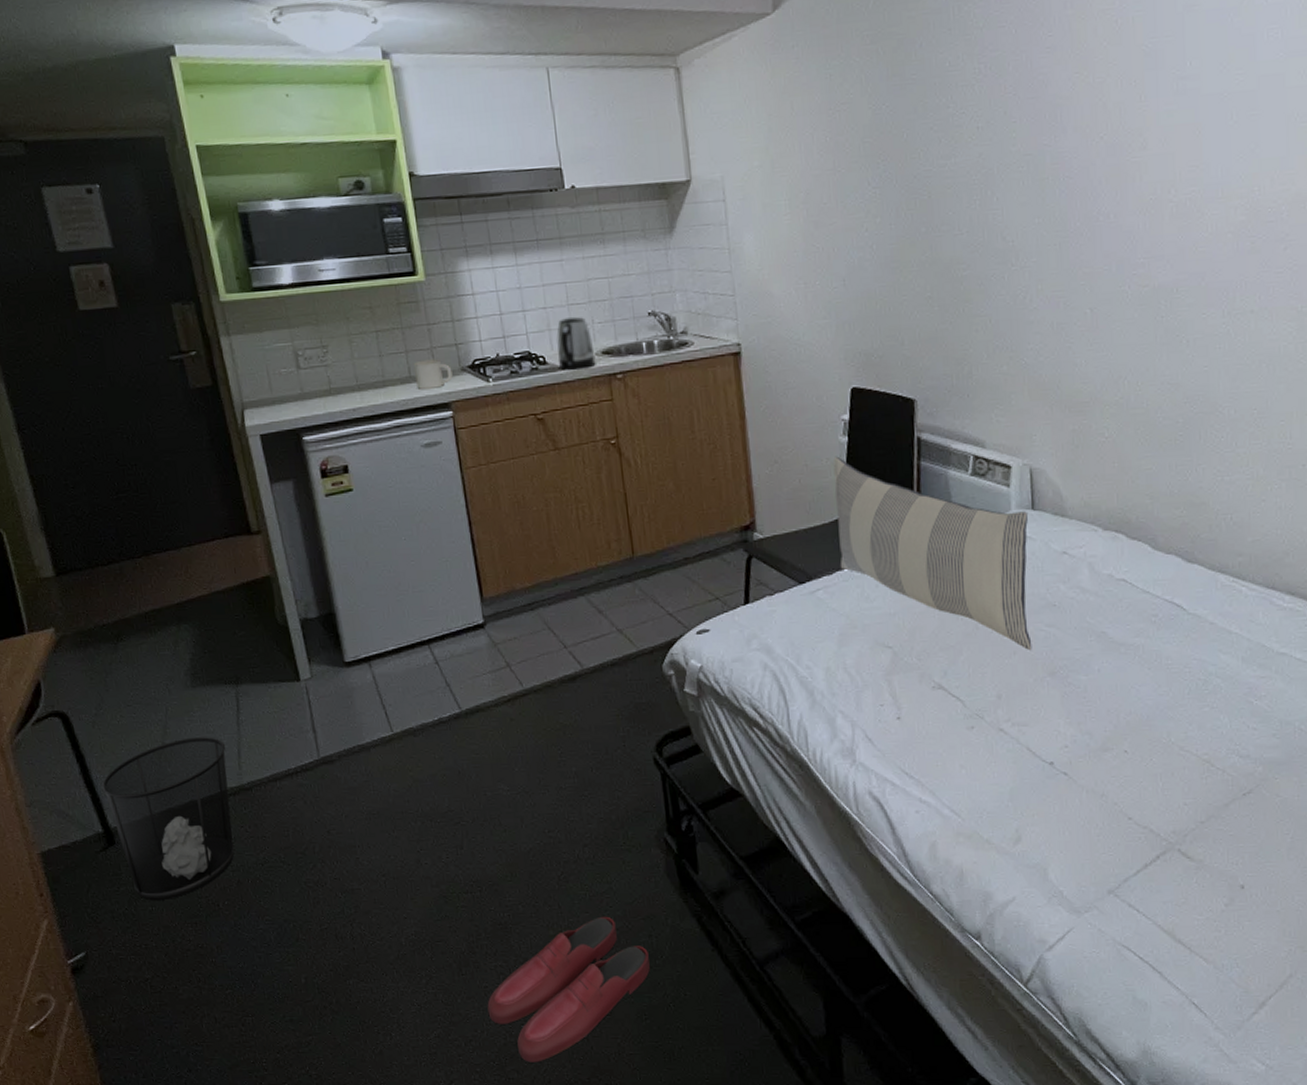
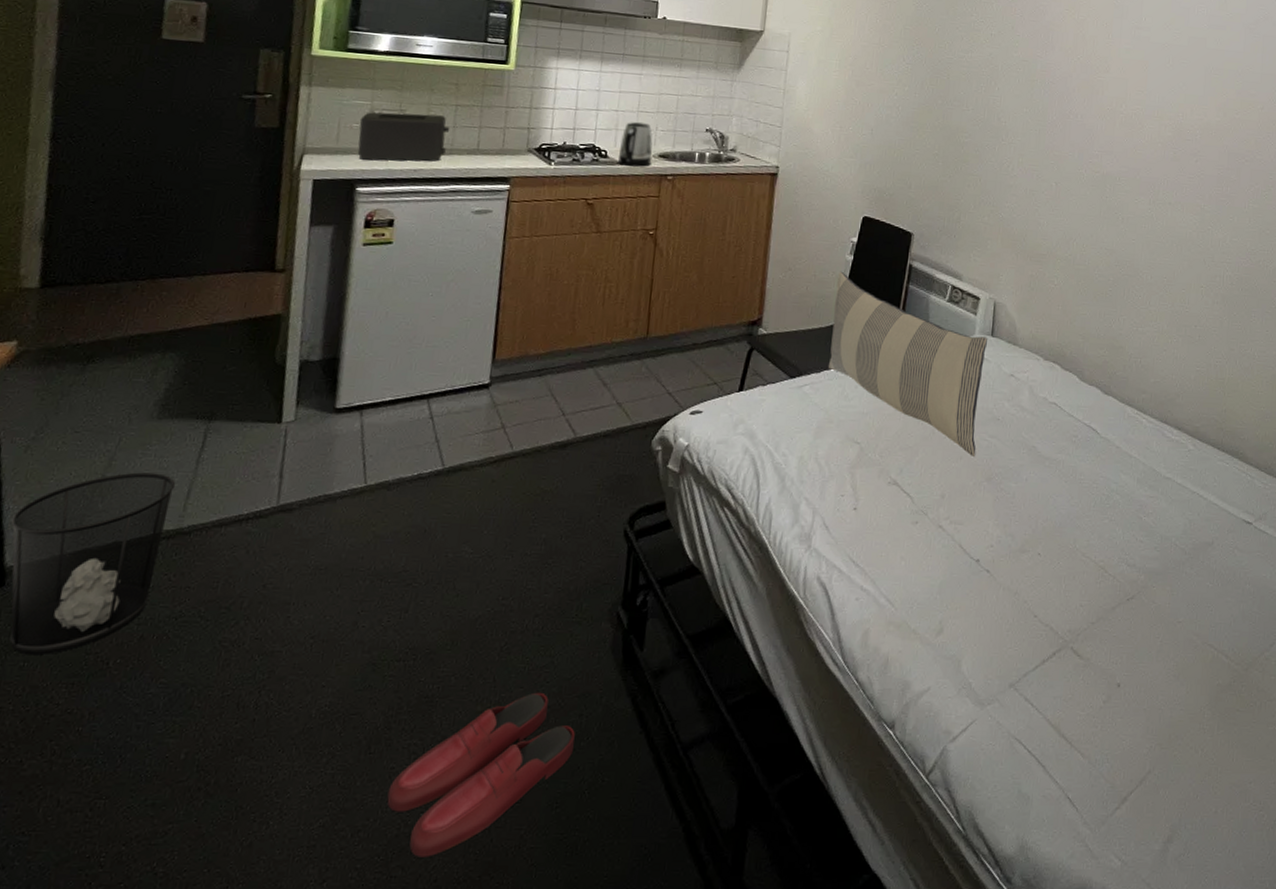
toaster: none [287,345,379,406] -> present [357,112,450,161]
mug: present [413,359,453,390] -> none [481,136,519,164]

